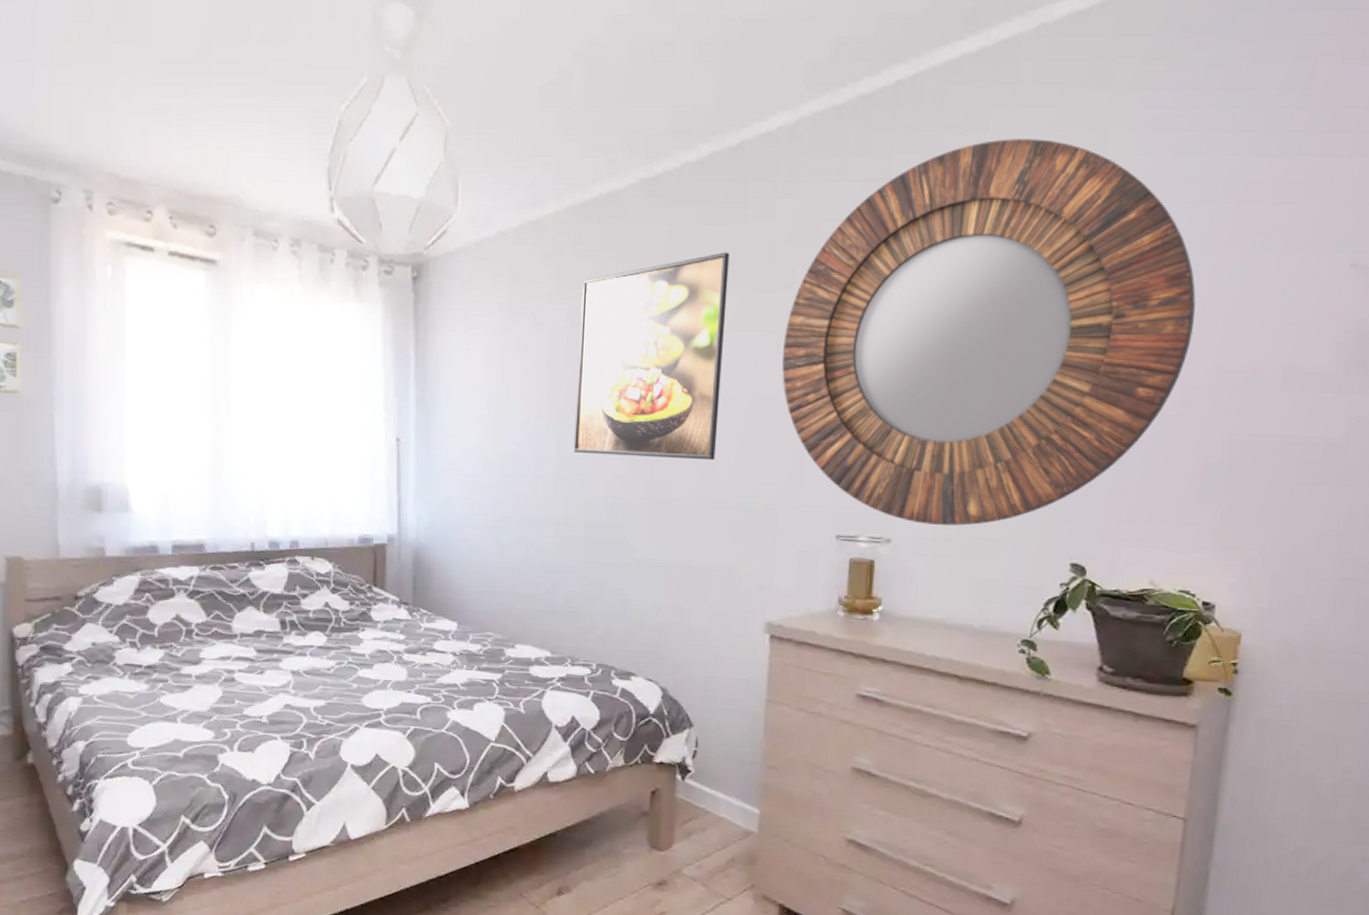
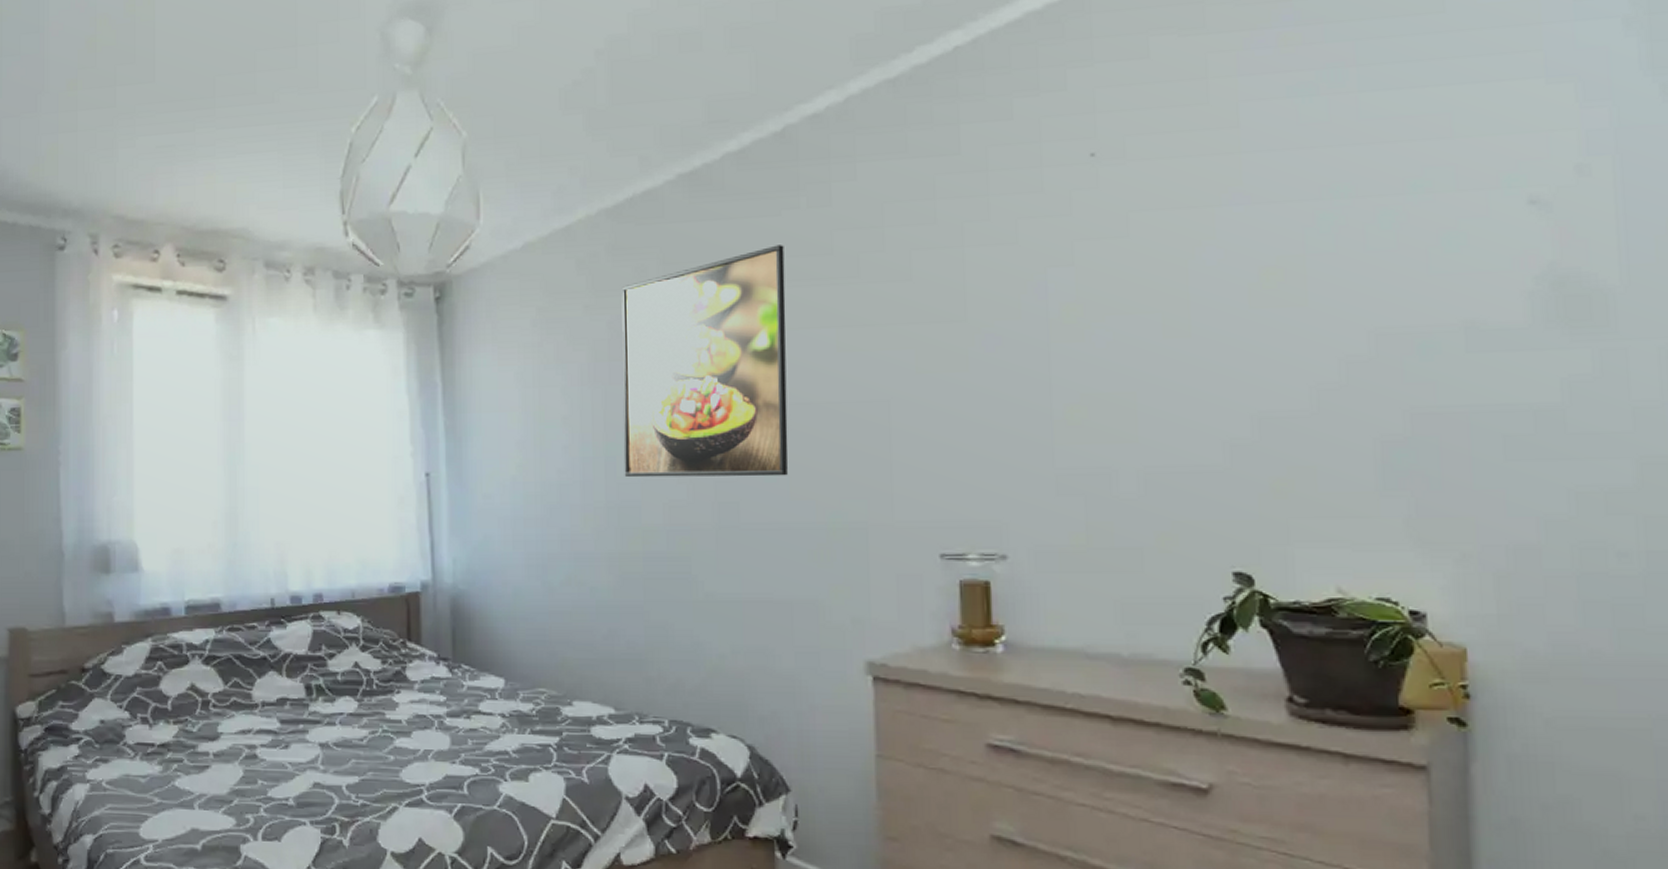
home mirror: present [782,139,1196,526] -> none [854,94,1344,536]

